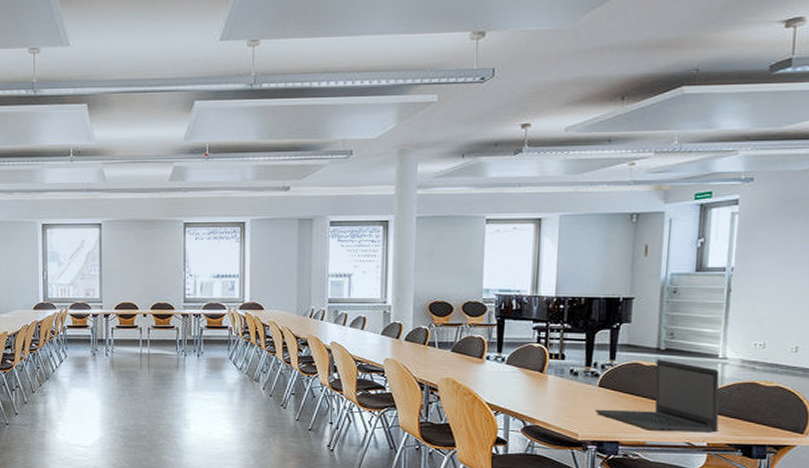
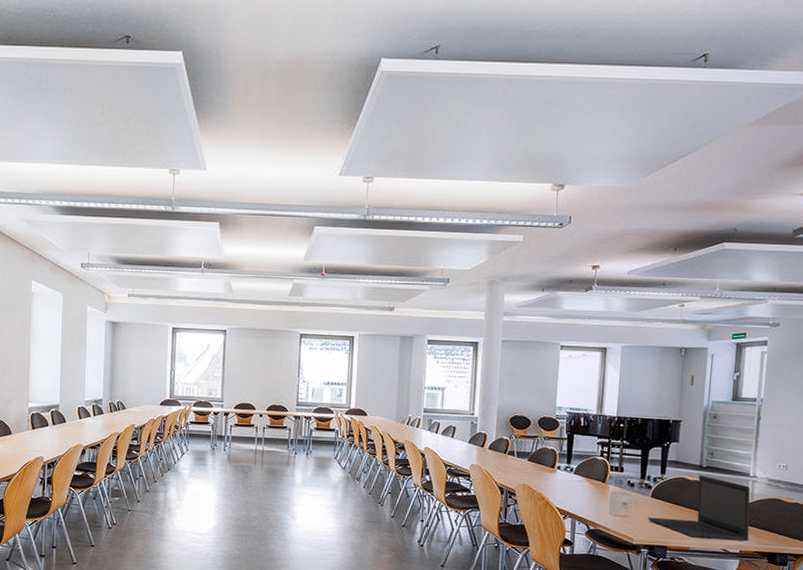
mug: none [547,381,584,410] -> present [608,491,639,517]

